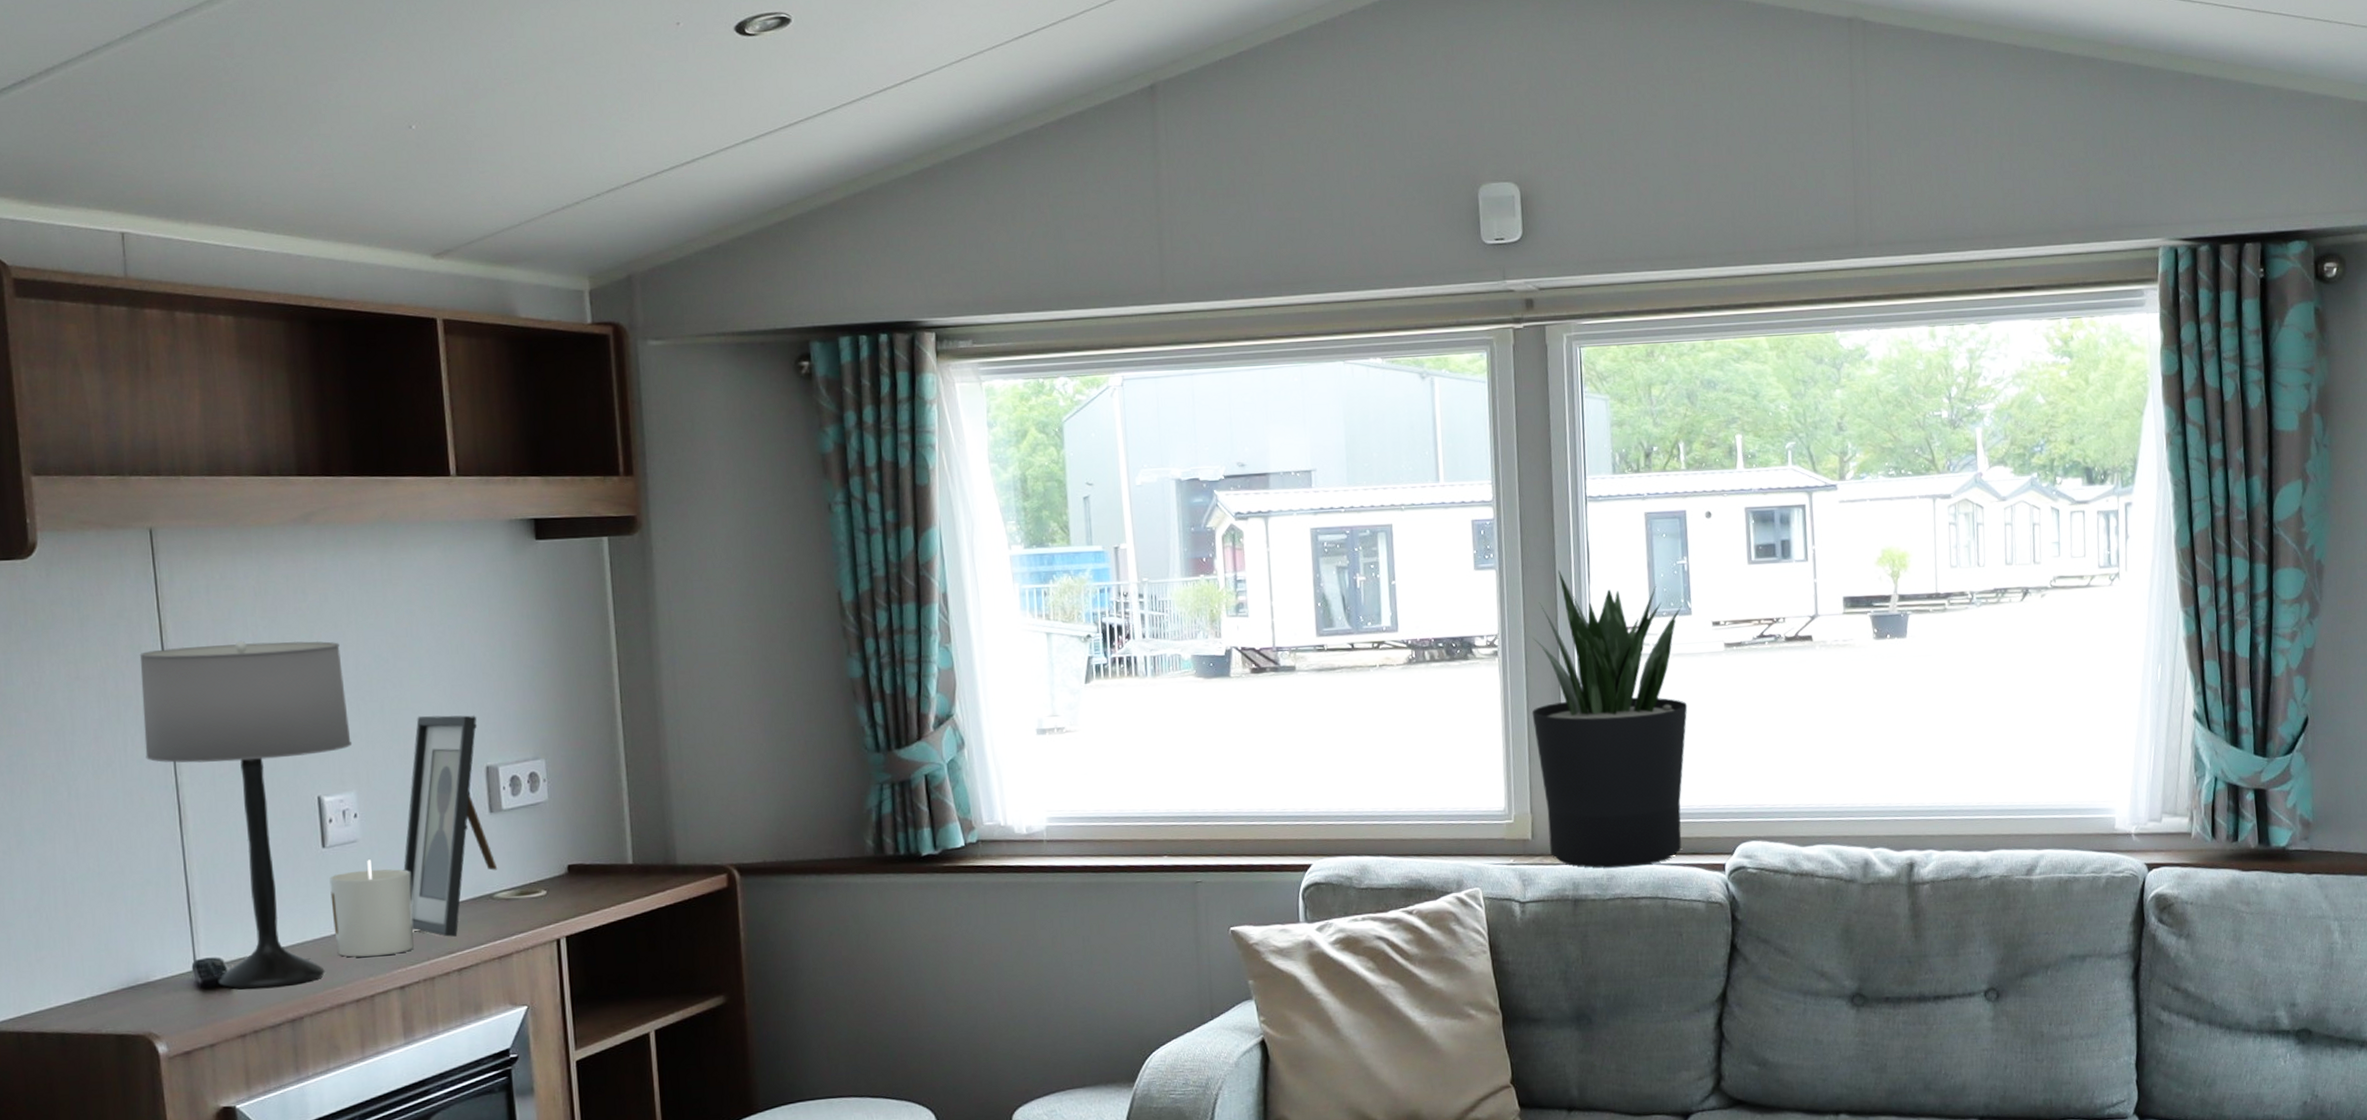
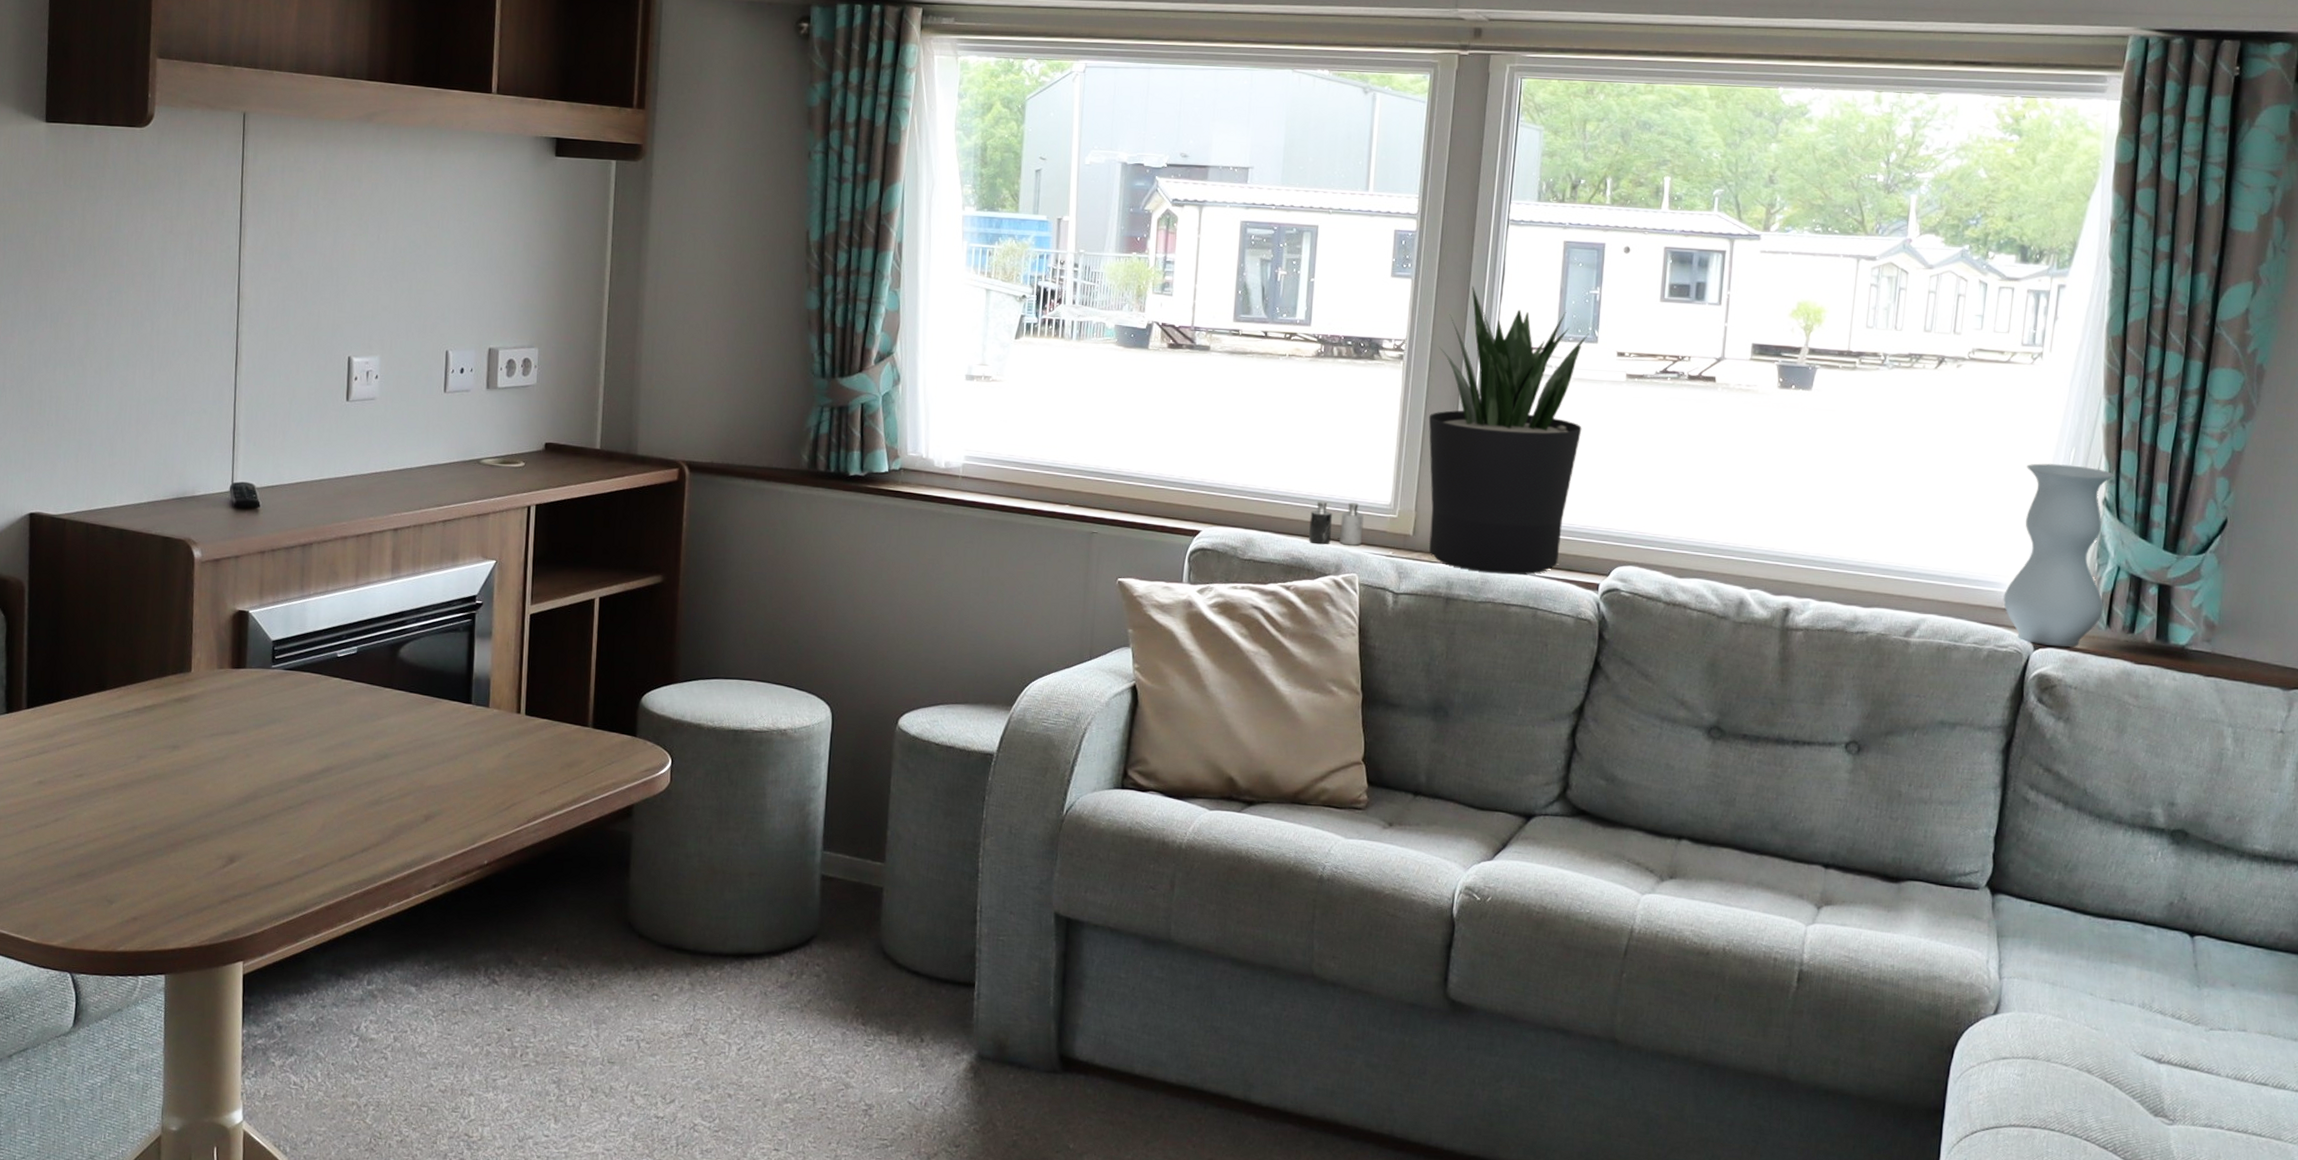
table lamp: present [139,640,353,989] -> none [216,216,383,515]
candle: present [329,859,414,958] -> none [346,416,416,501]
picture frame: present [403,714,498,937] -> none [409,298,487,492]
candle: none [1423,813,1481,862] -> present [1309,501,1364,546]
vase: none [2113,681,2207,865] -> present [2003,463,2114,647]

